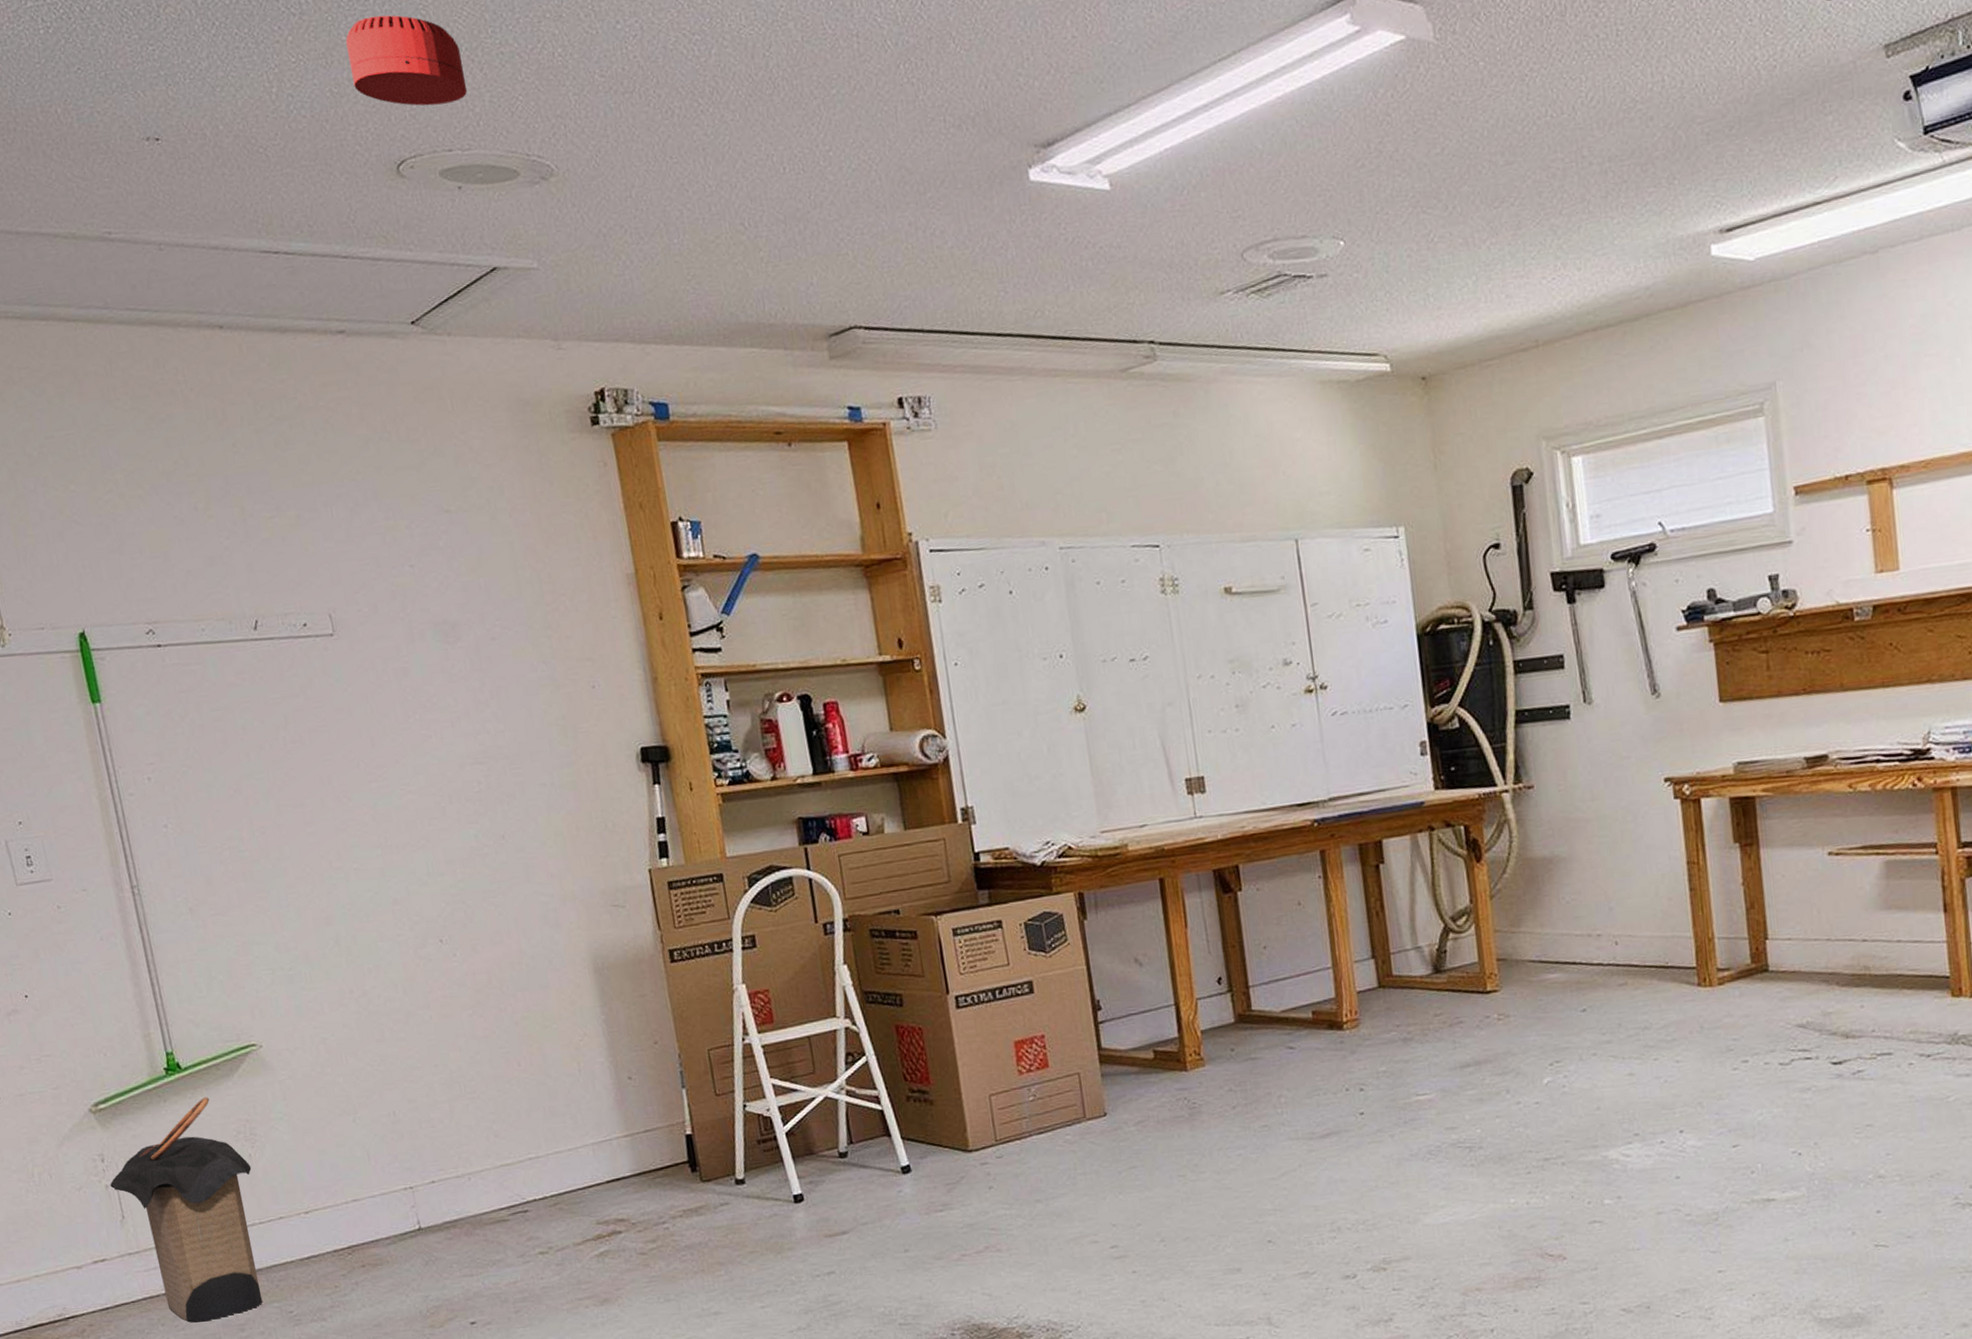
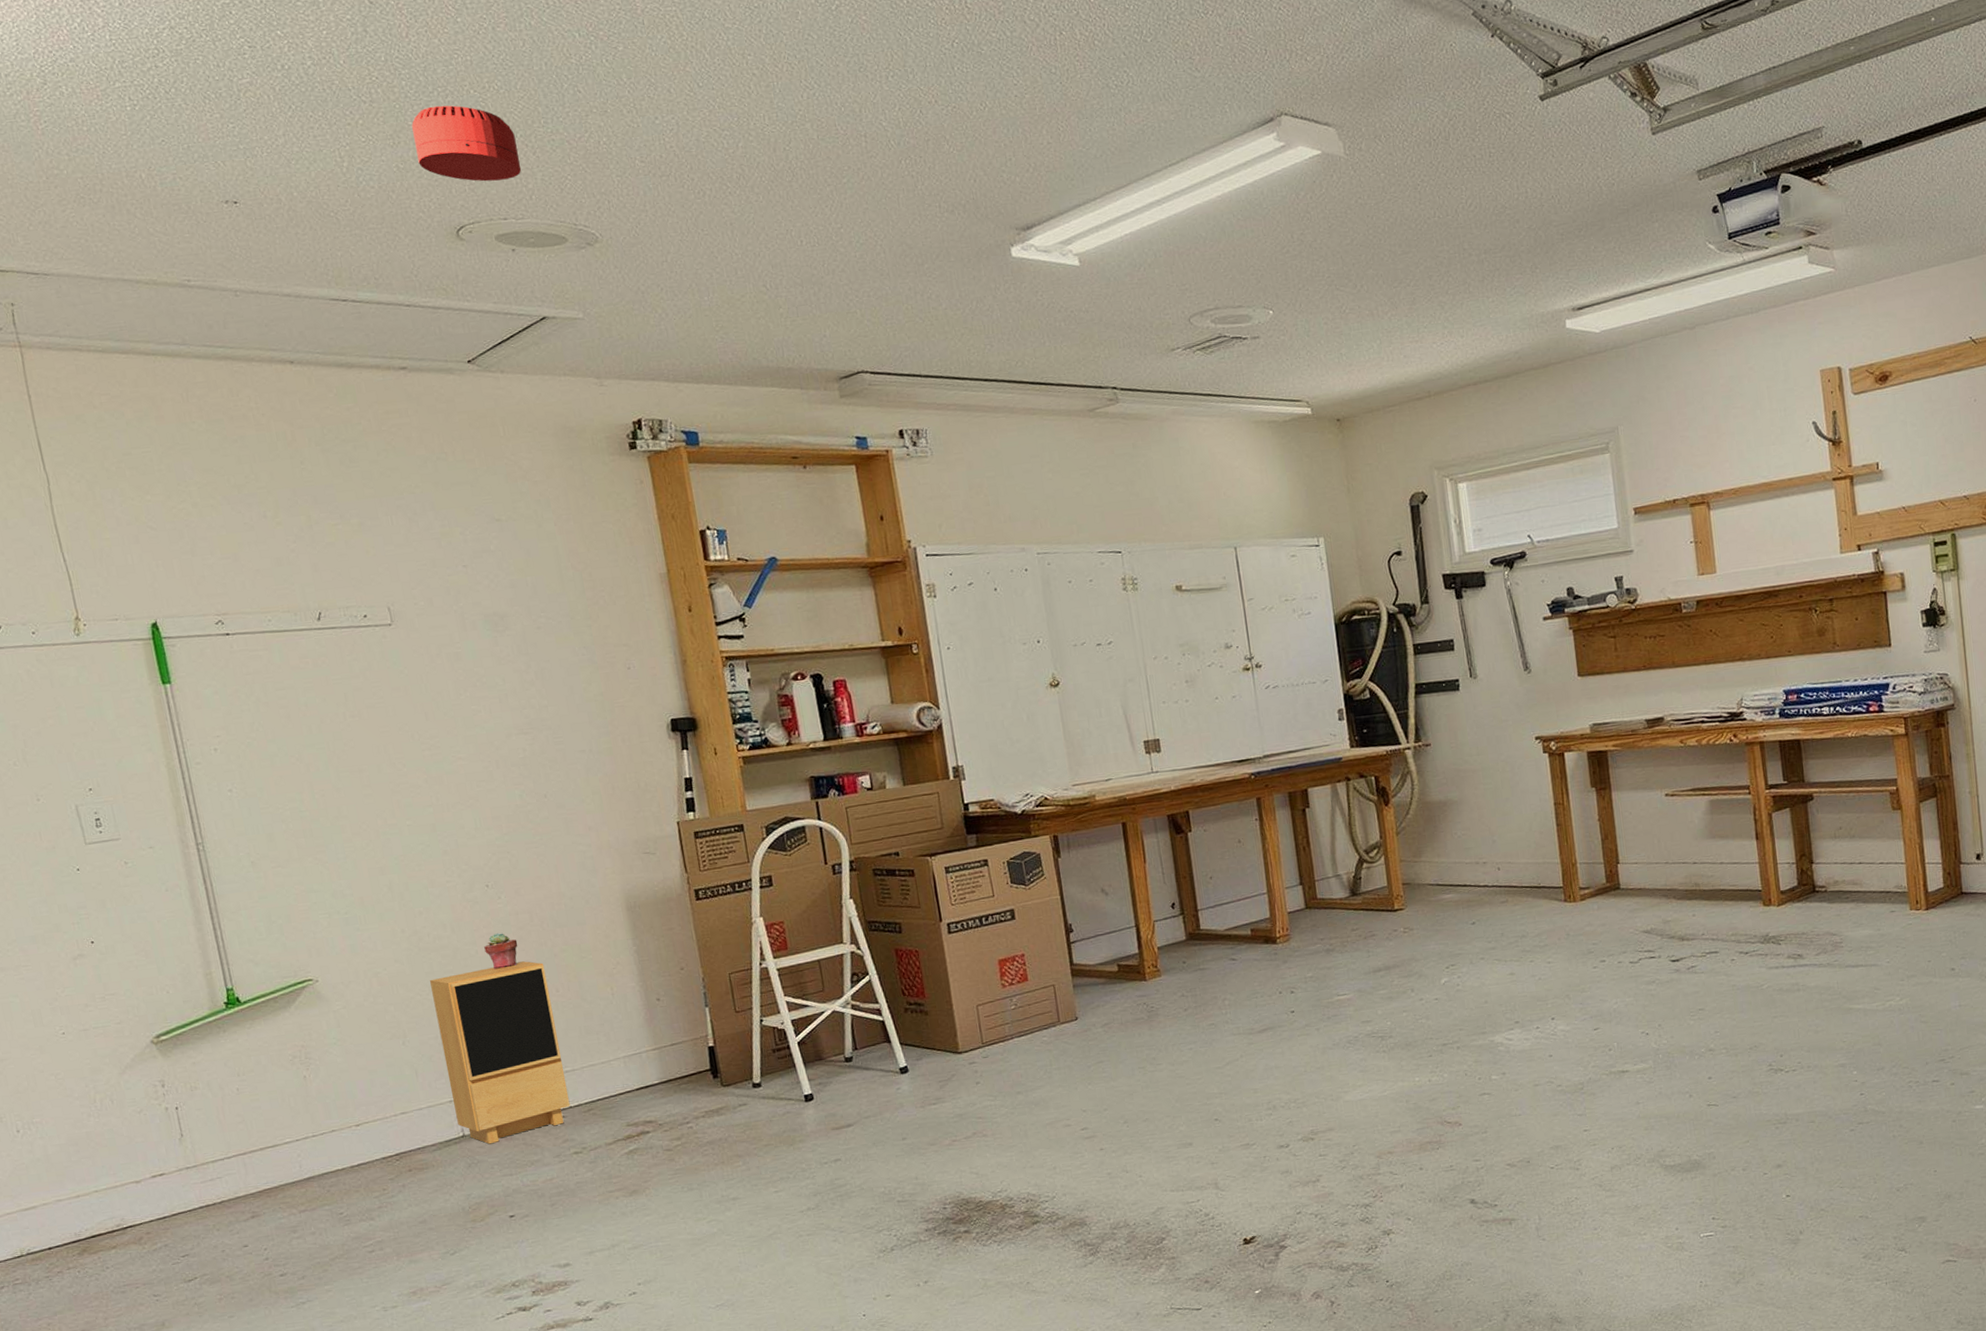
laundry hamper: present [110,1097,262,1323] -> none [169,1027,314,1227]
speaker: none [381,1029,535,1240] -> present [430,961,571,1144]
potted succulent: none [439,995,476,1038] -> present [484,932,518,969]

